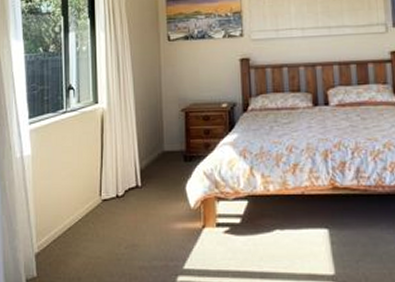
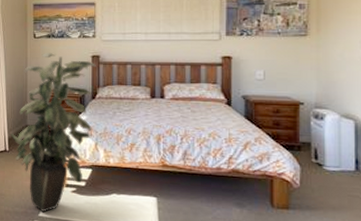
indoor plant: none [142,57,246,264] -> present [9,52,96,213]

